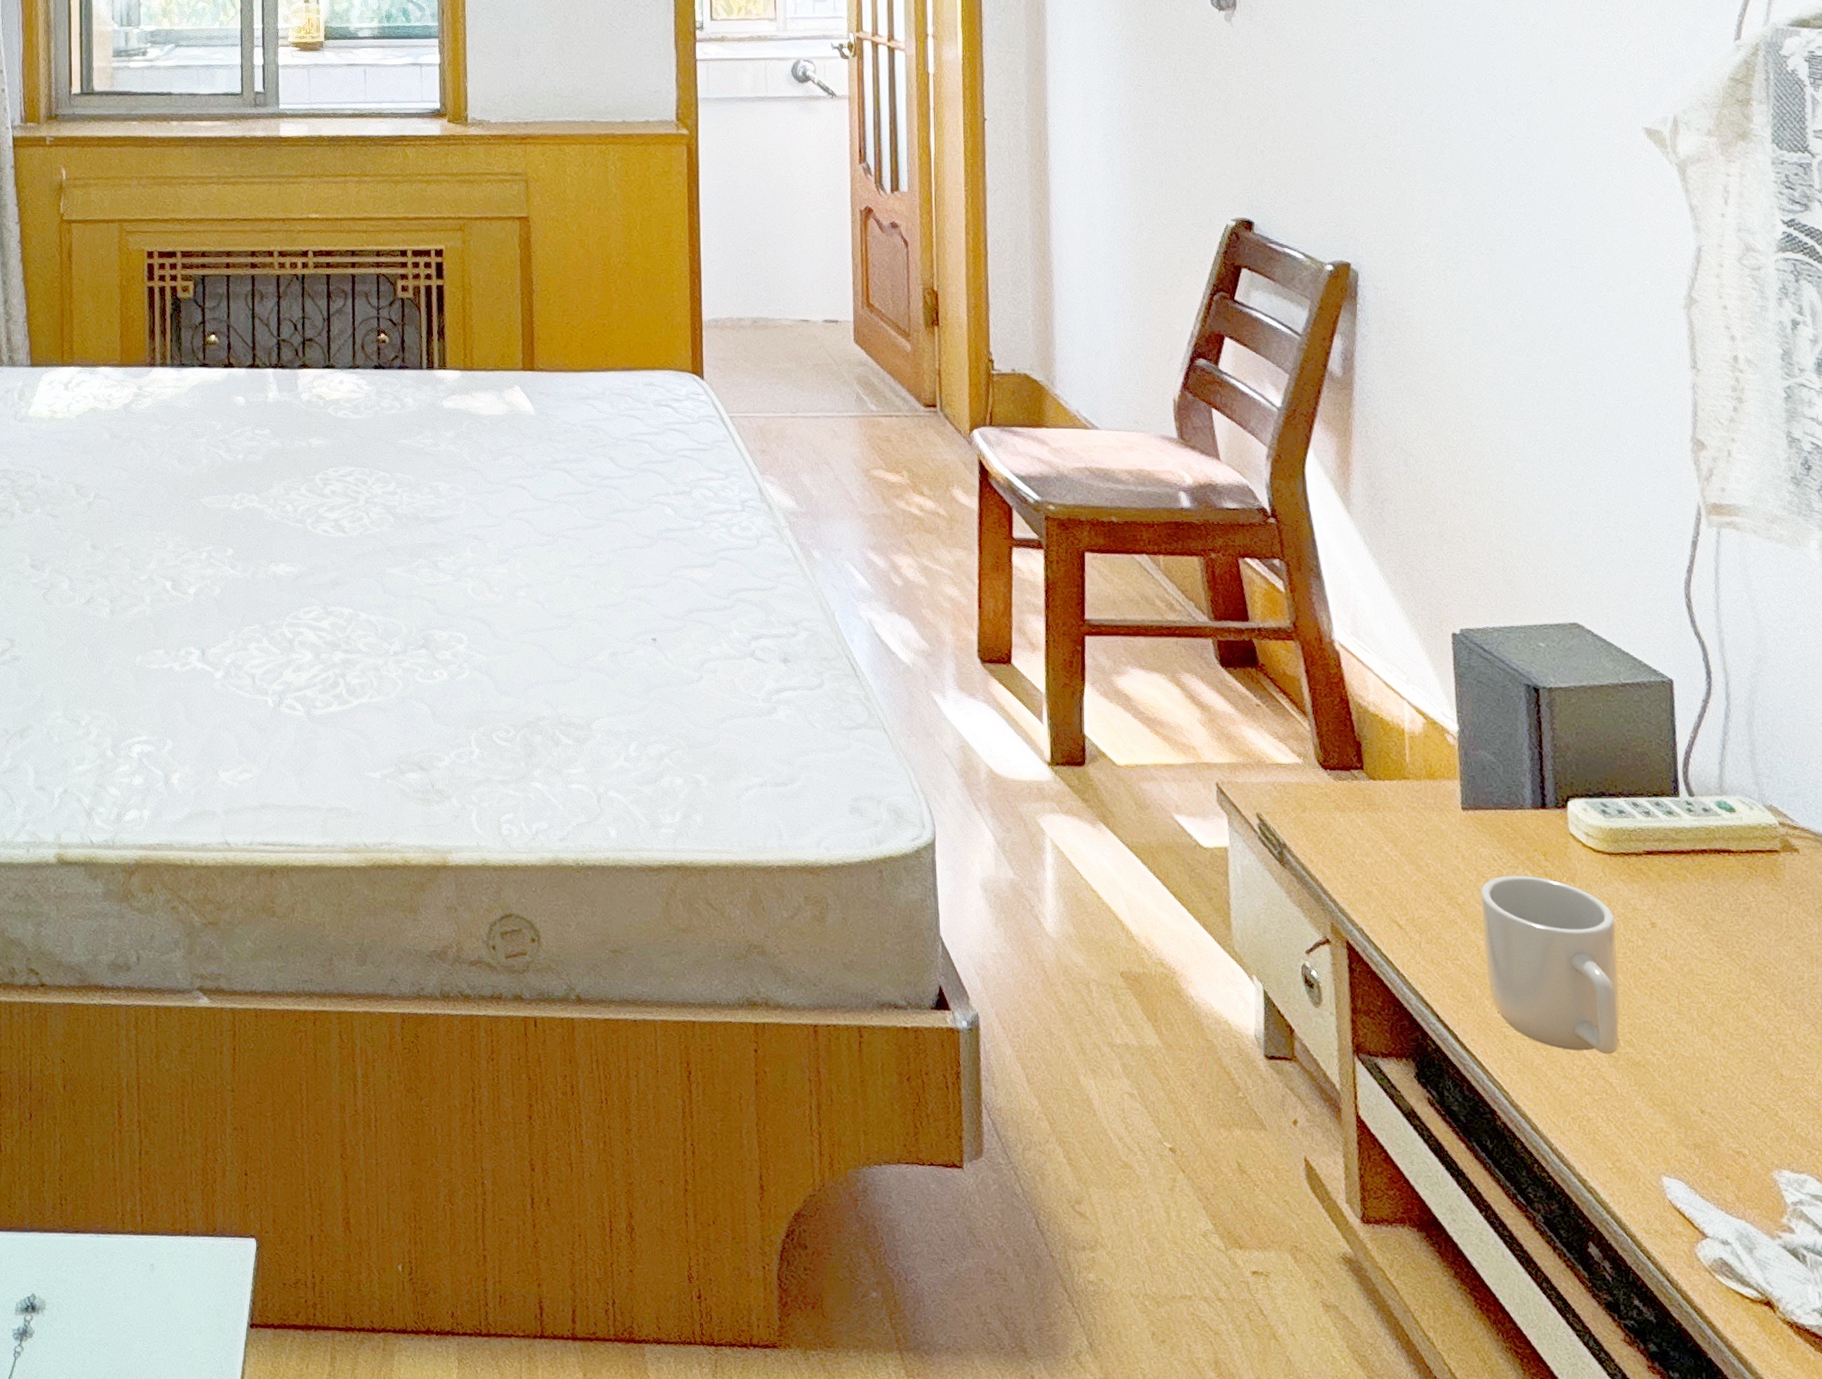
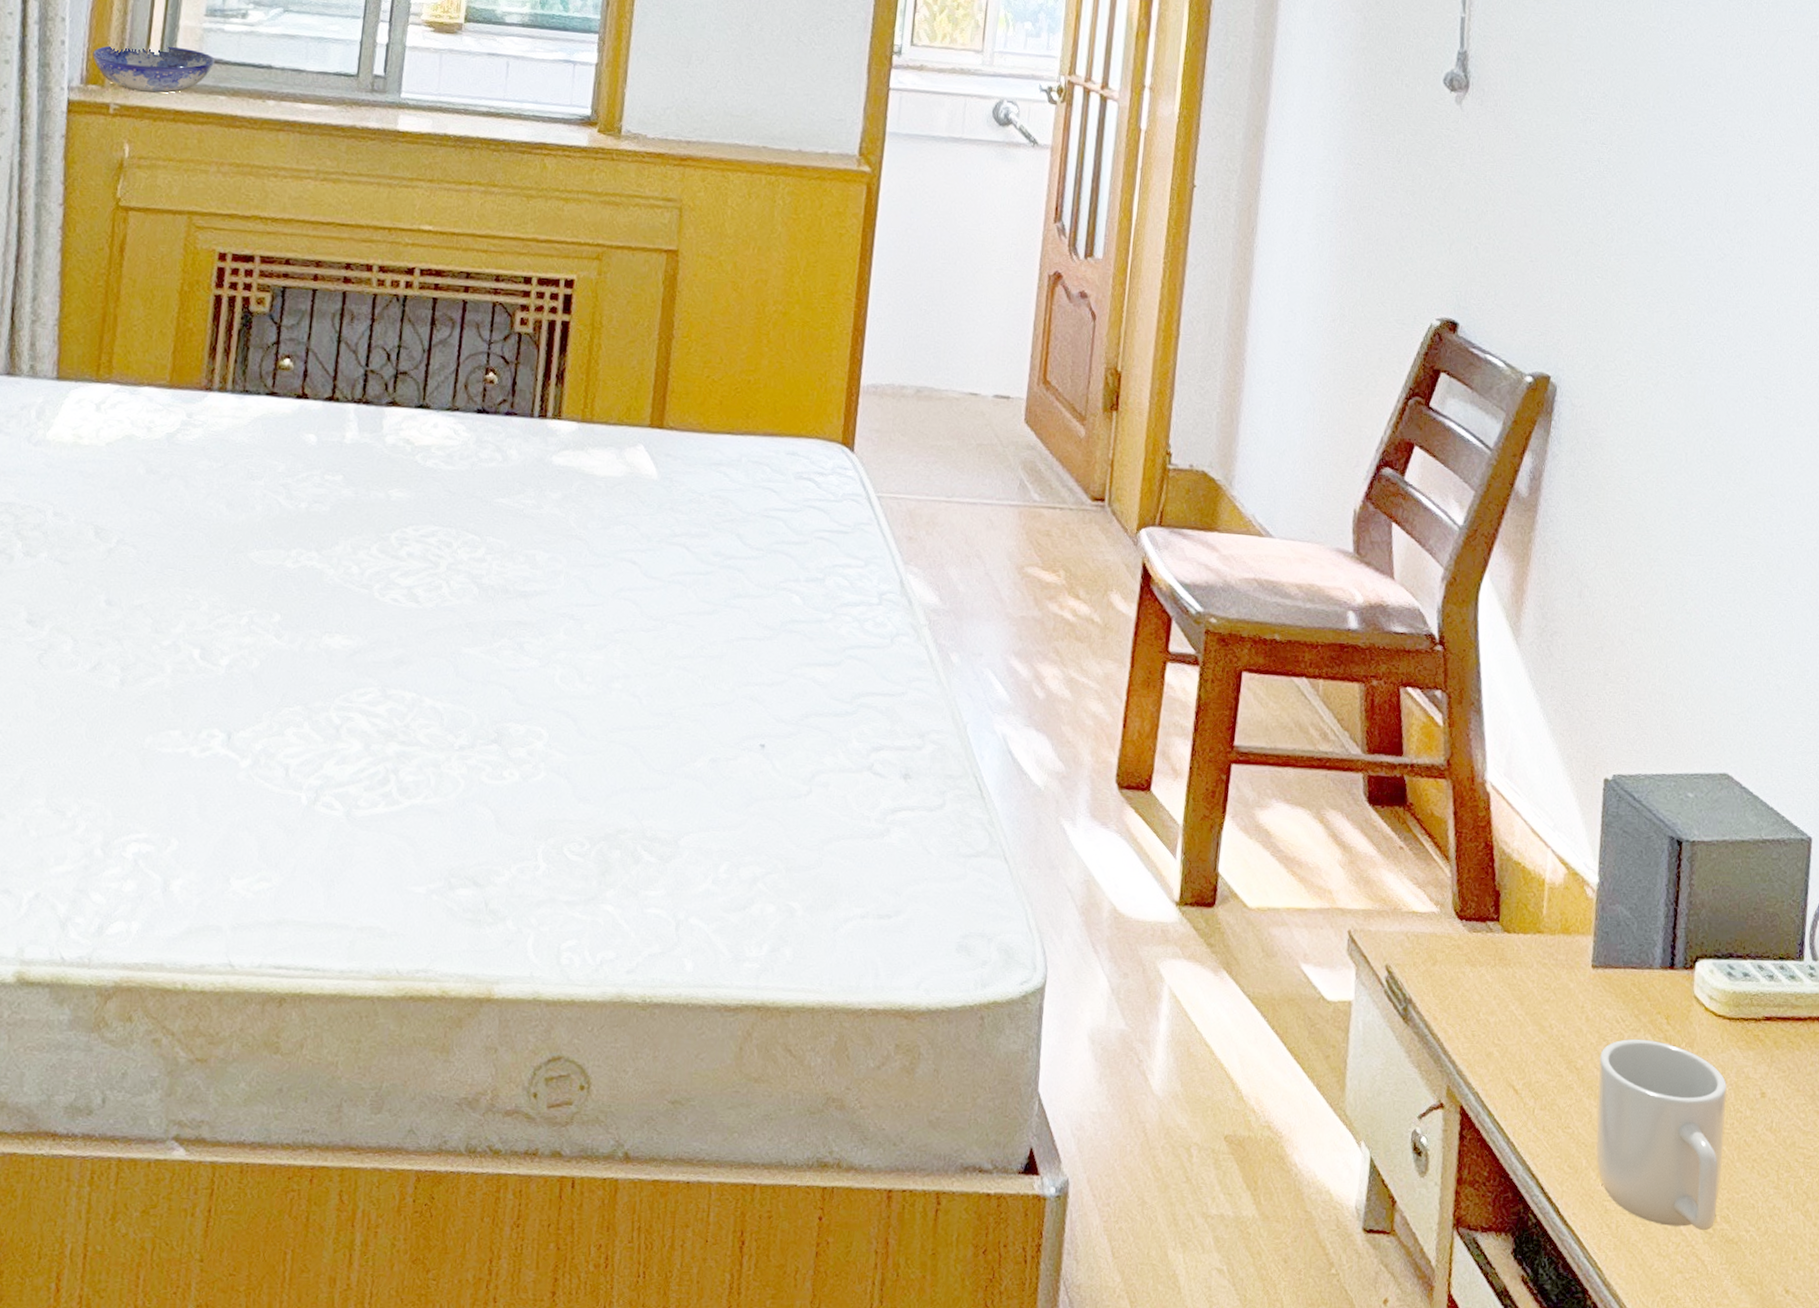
ceramic bowl: none [28,84,126,125] -> present [92,45,216,94]

